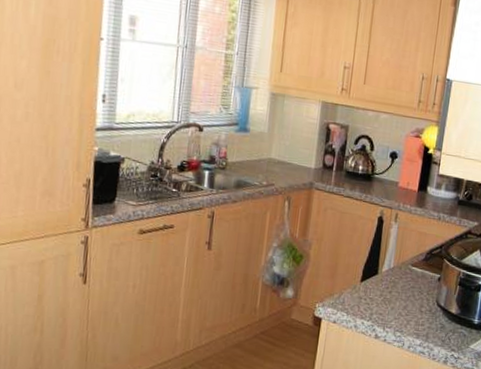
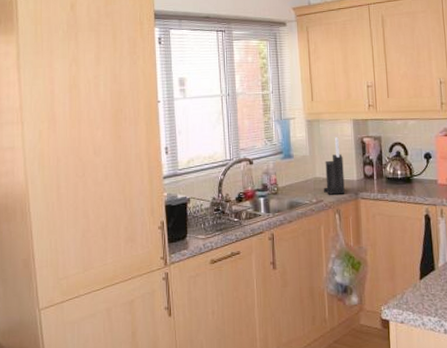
knife block: none [276,117,304,182] -> present [323,137,345,195]

